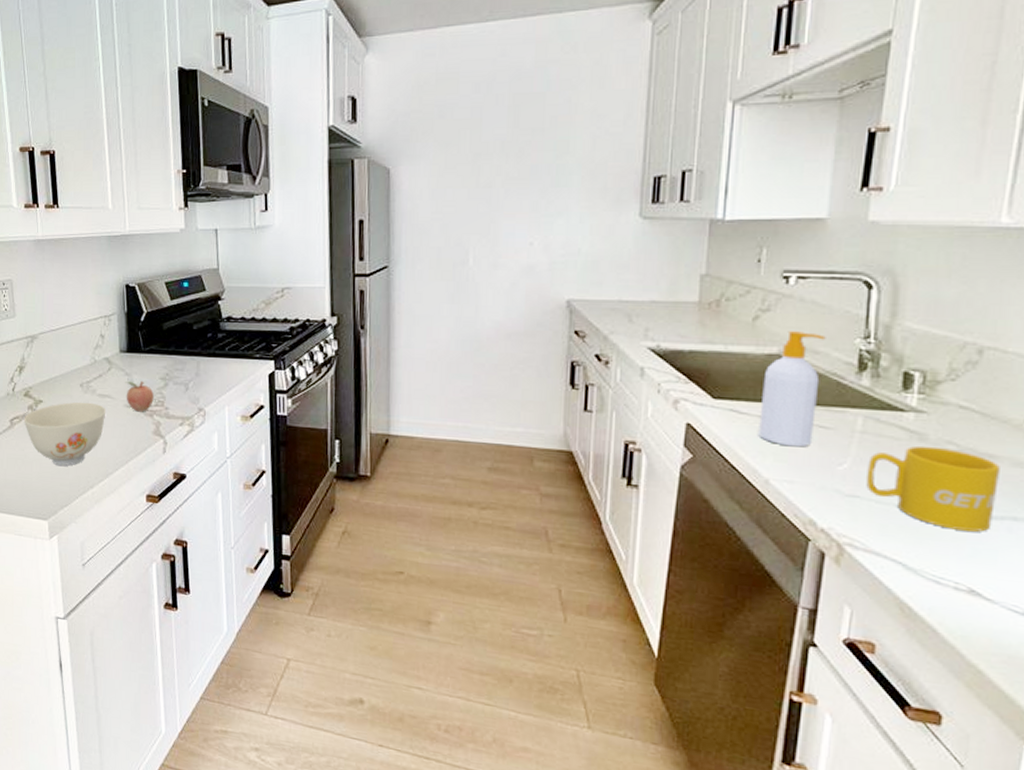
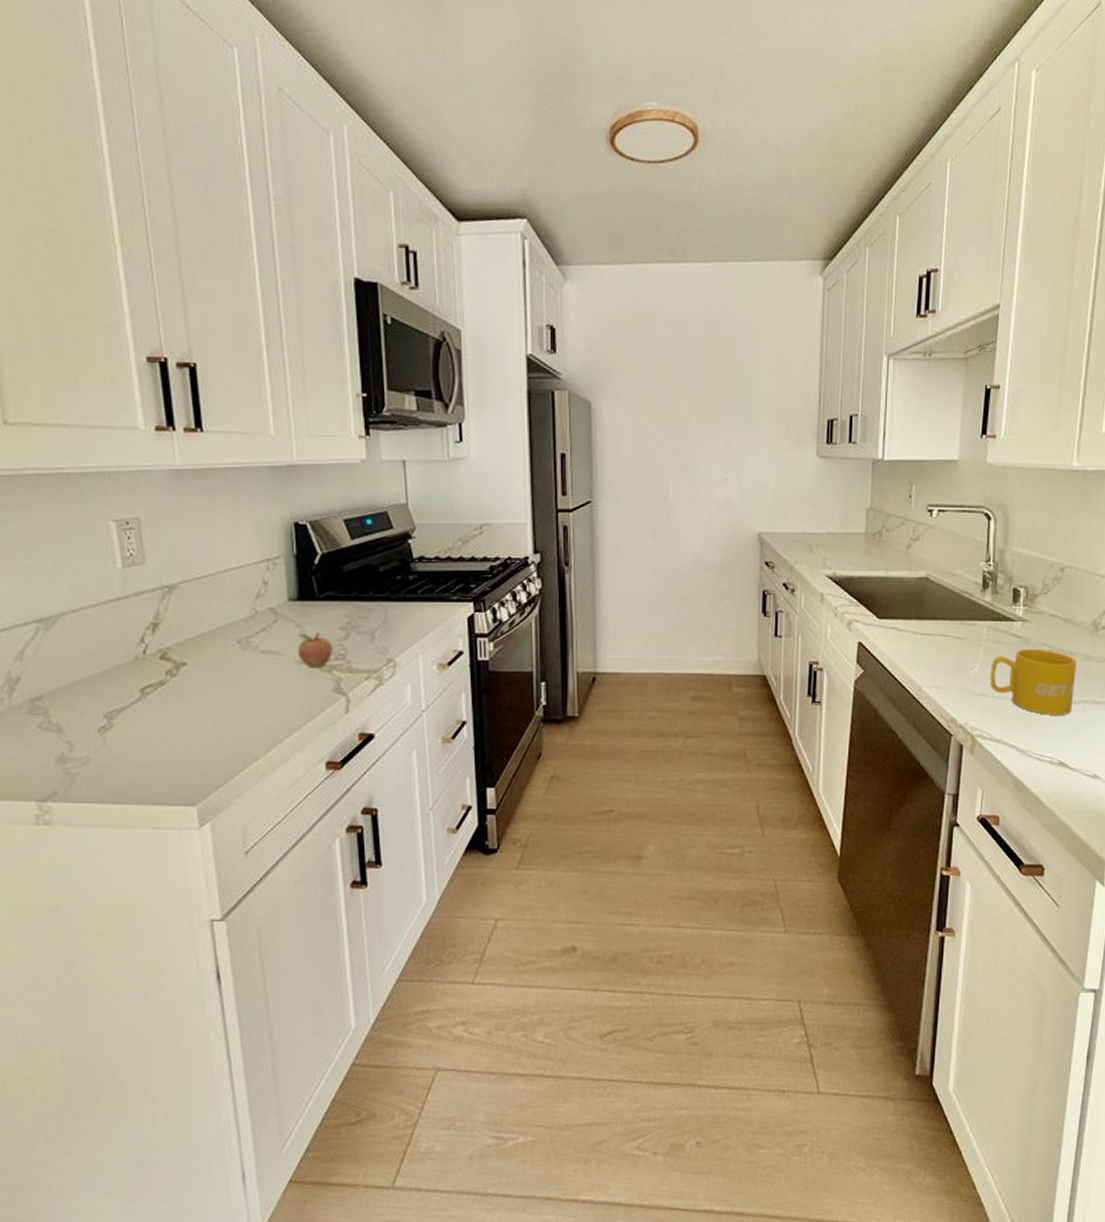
bowl: present [24,402,106,467] -> none [160,661,273,740]
soap bottle: present [758,331,826,447] -> none [913,557,960,657]

